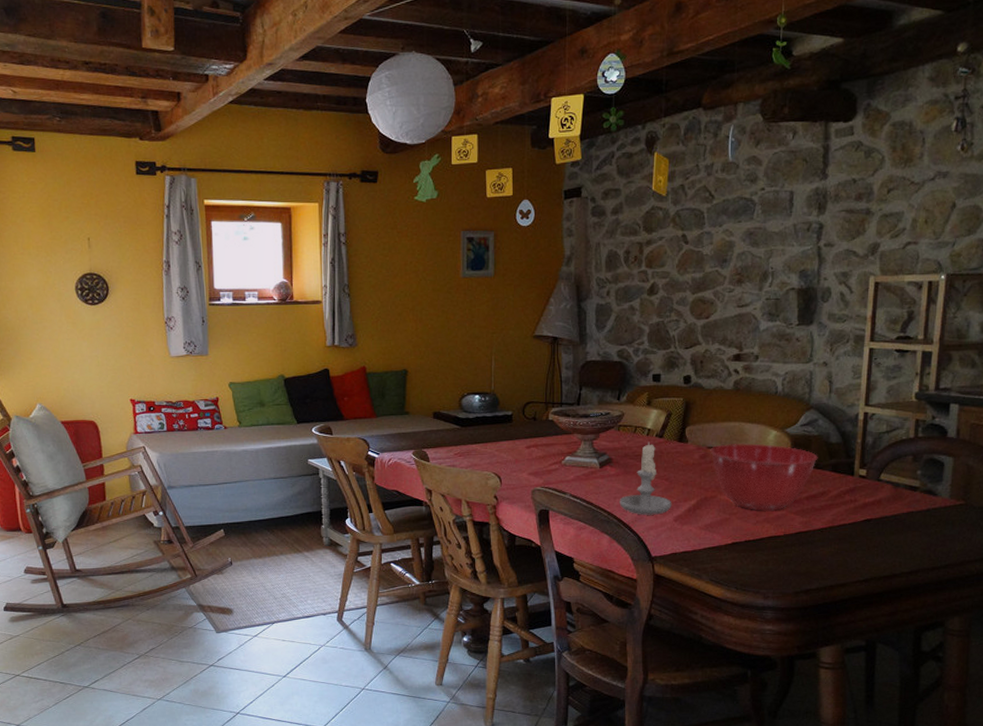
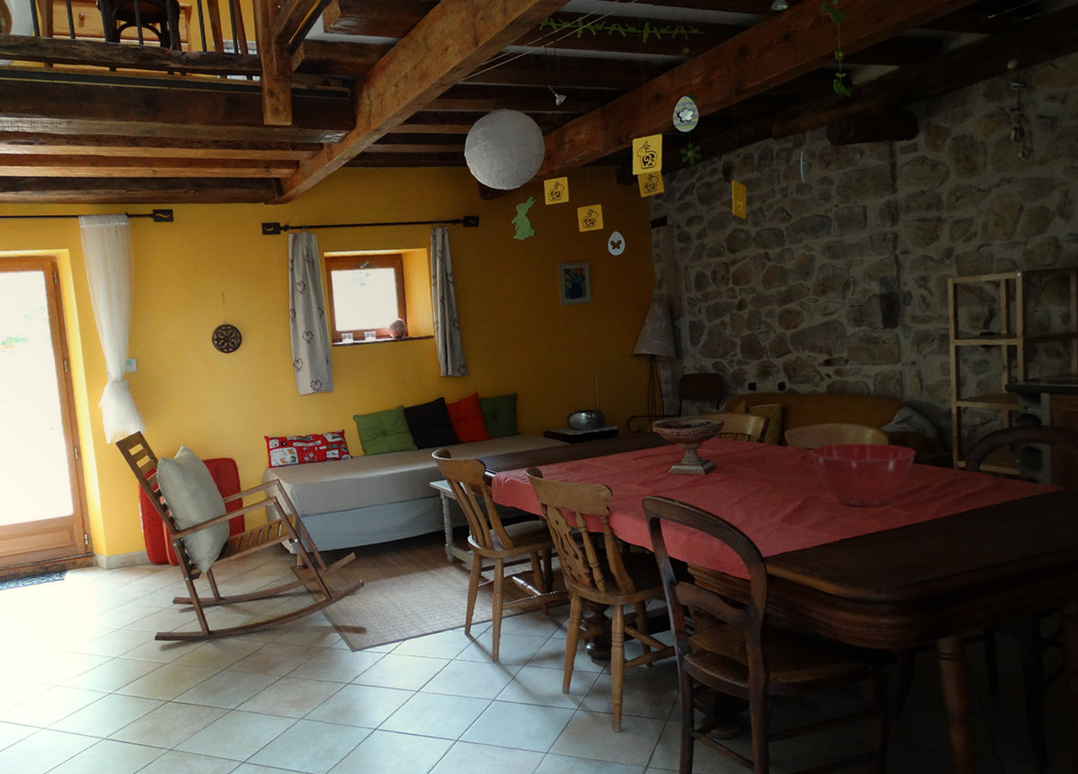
candle: present [619,441,672,515] -> none [726,447,778,518]

